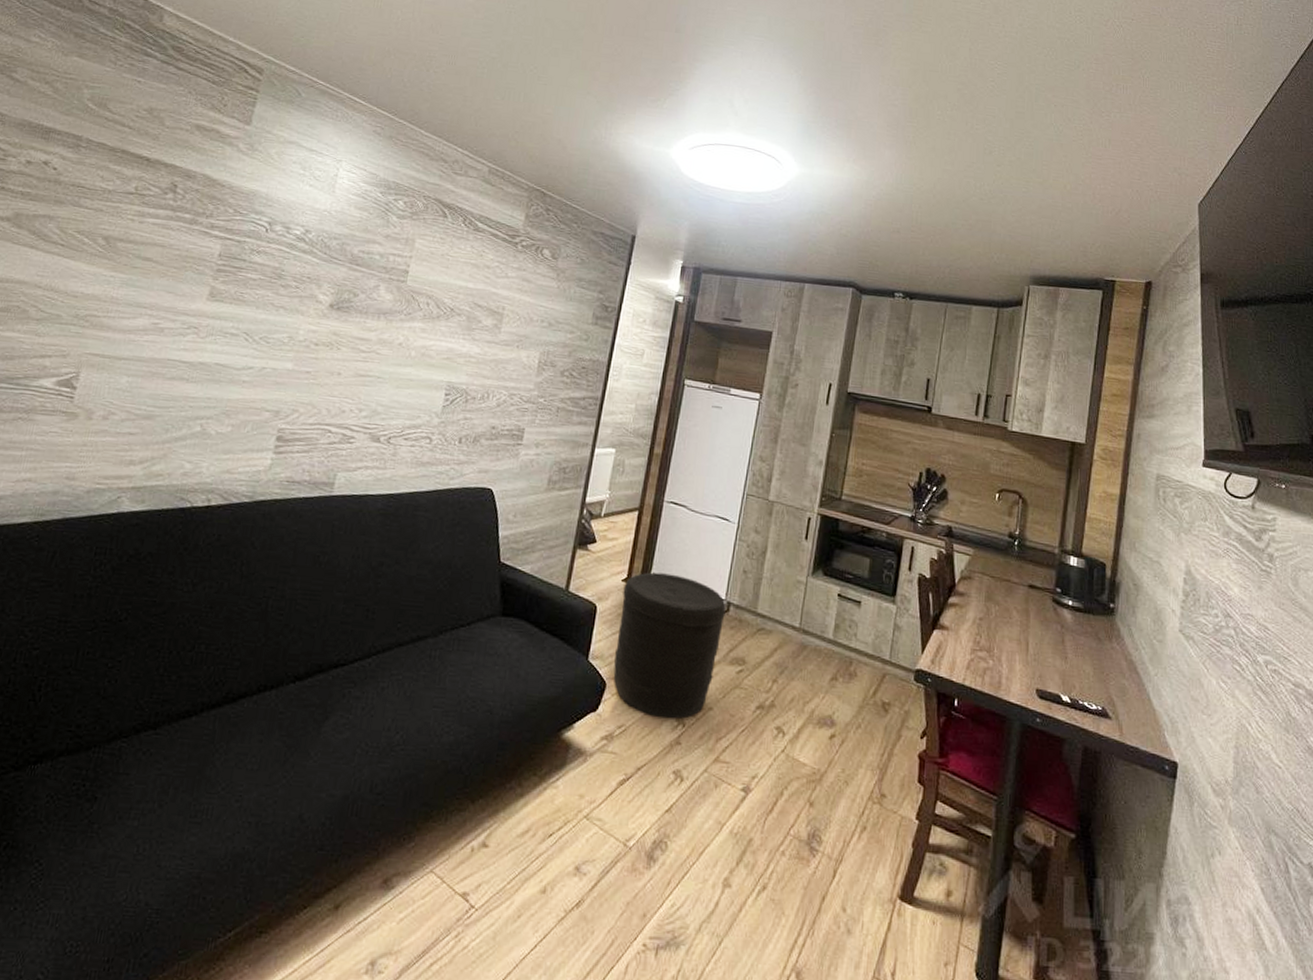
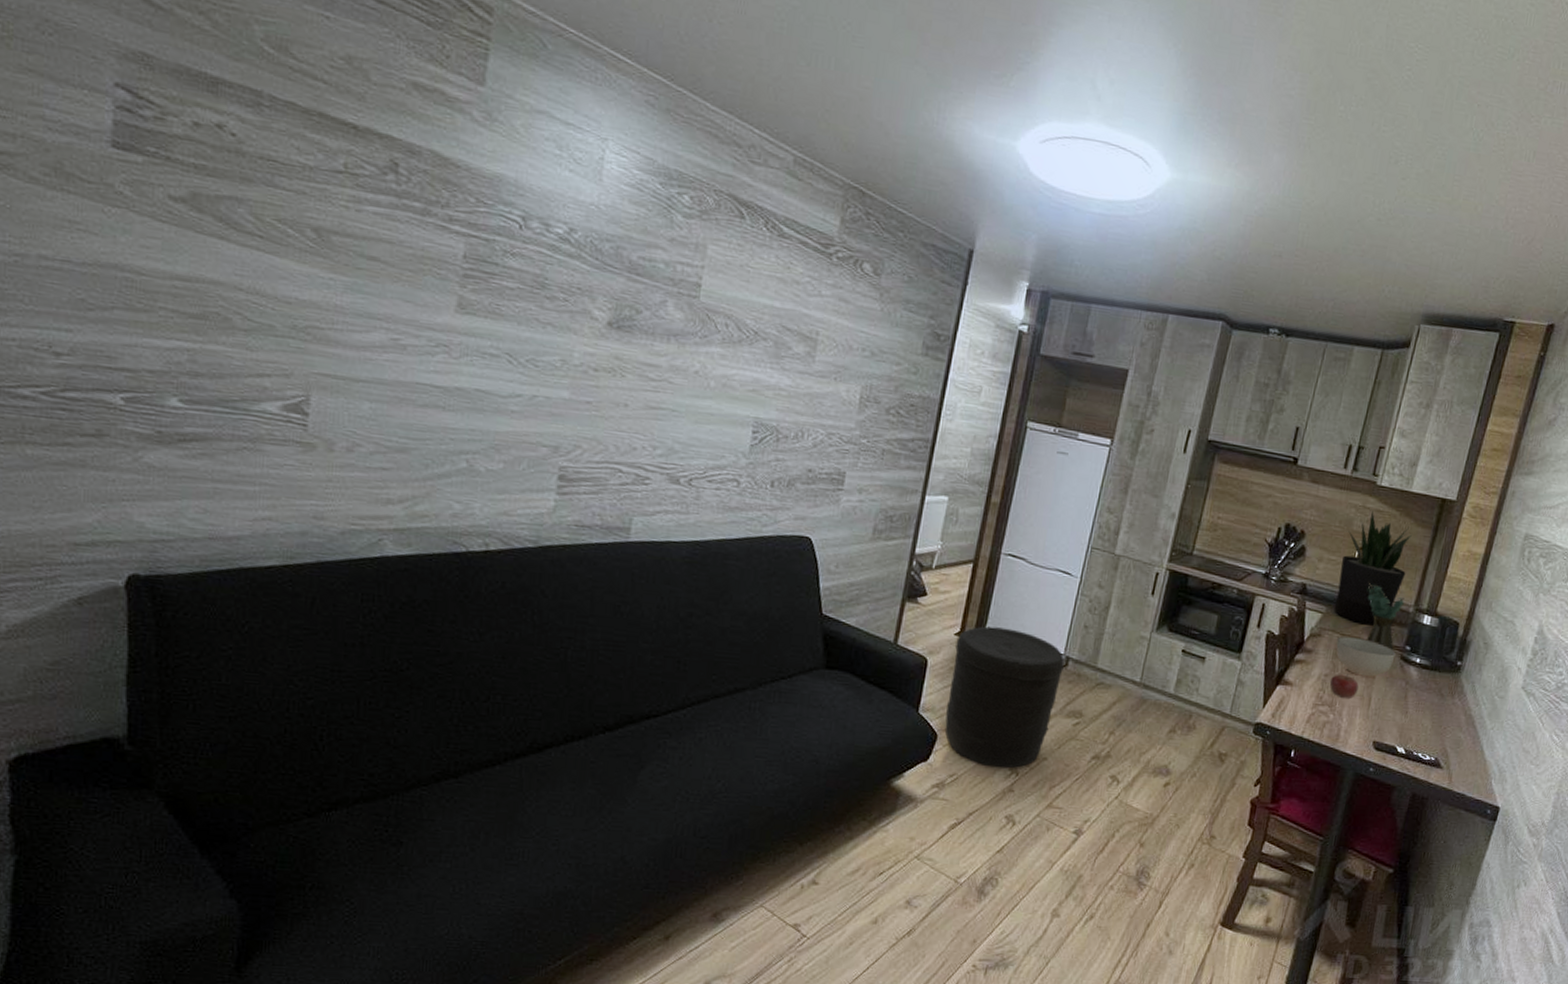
planter: none [981,455,1047,569] -> present [1334,511,1412,627]
fruit: none [985,617,1014,645] -> present [1329,673,1359,700]
bowl: none [986,578,1048,622] -> present [1336,636,1397,678]
vase: none [1011,524,1048,592] -> present [1366,582,1405,650]

